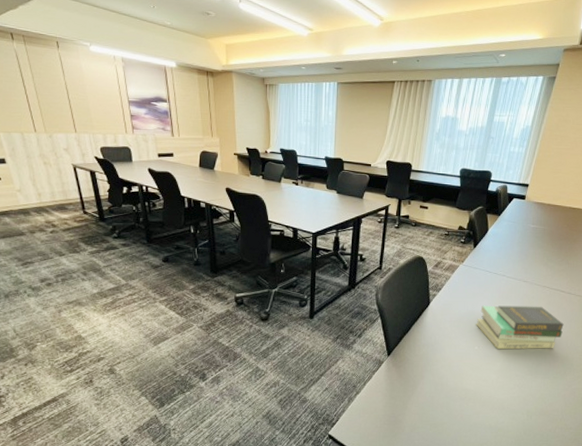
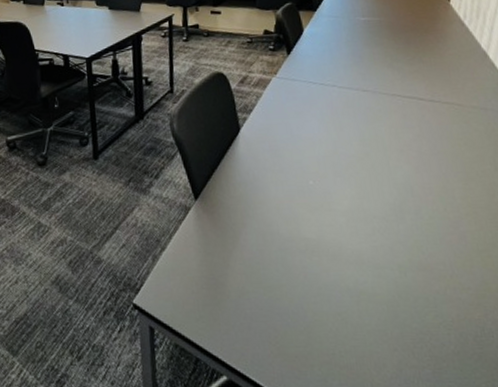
books: present [476,305,564,350] -> none [305,121,432,183]

